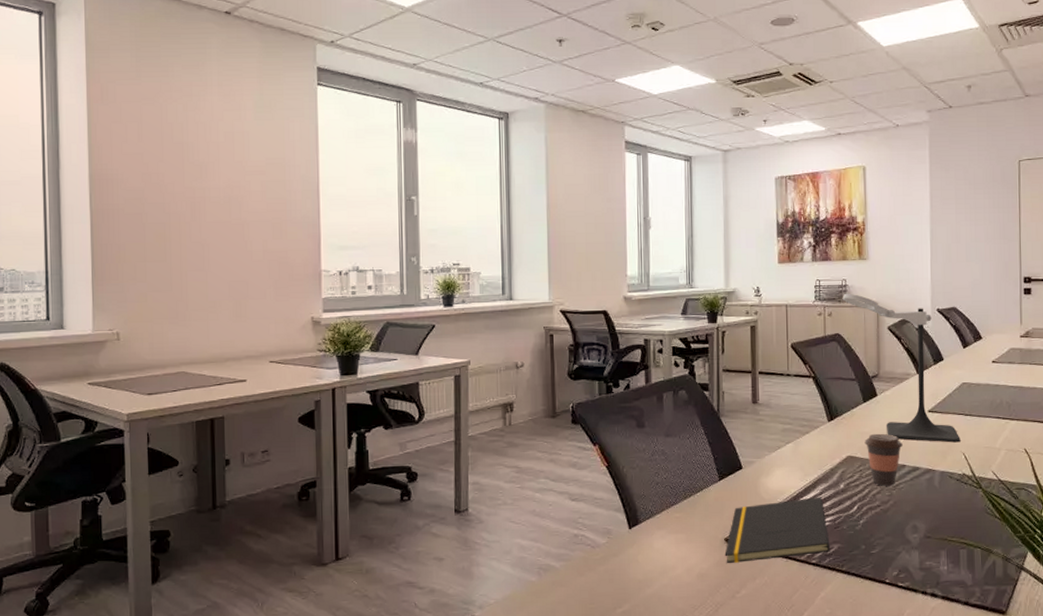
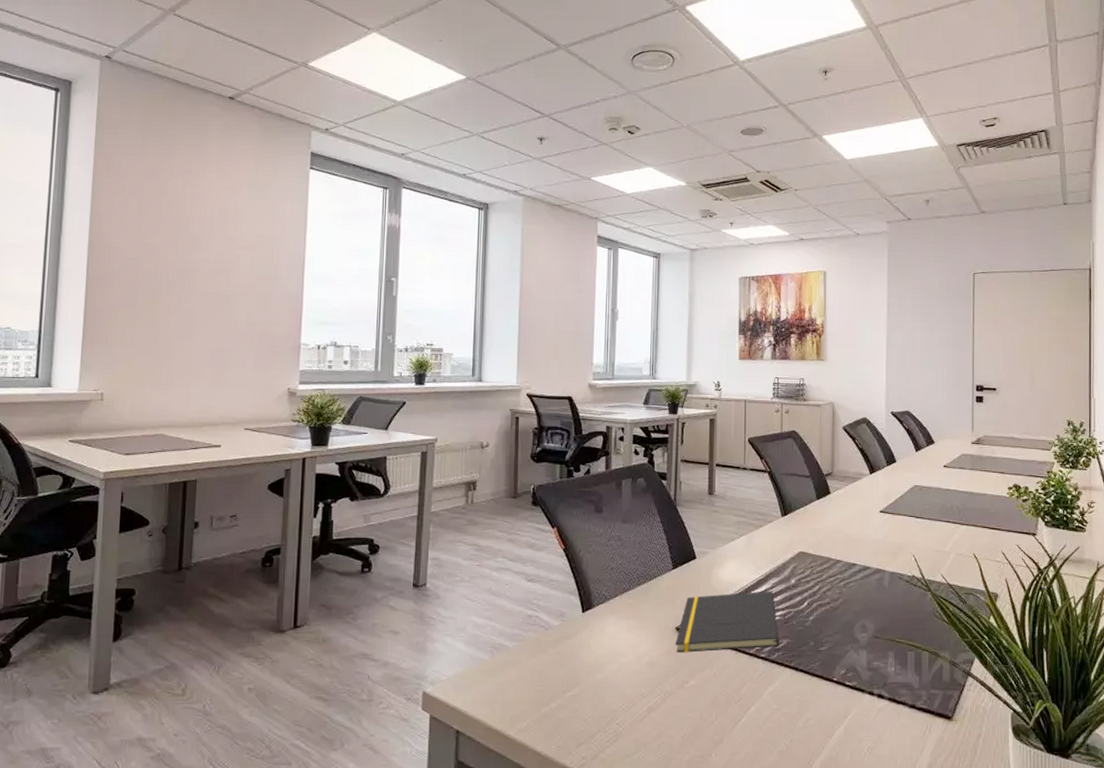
speaker stand: present [842,293,961,443] -> none [799,392,911,544]
coffee cup: present [864,433,903,486] -> none [817,531,854,584]

